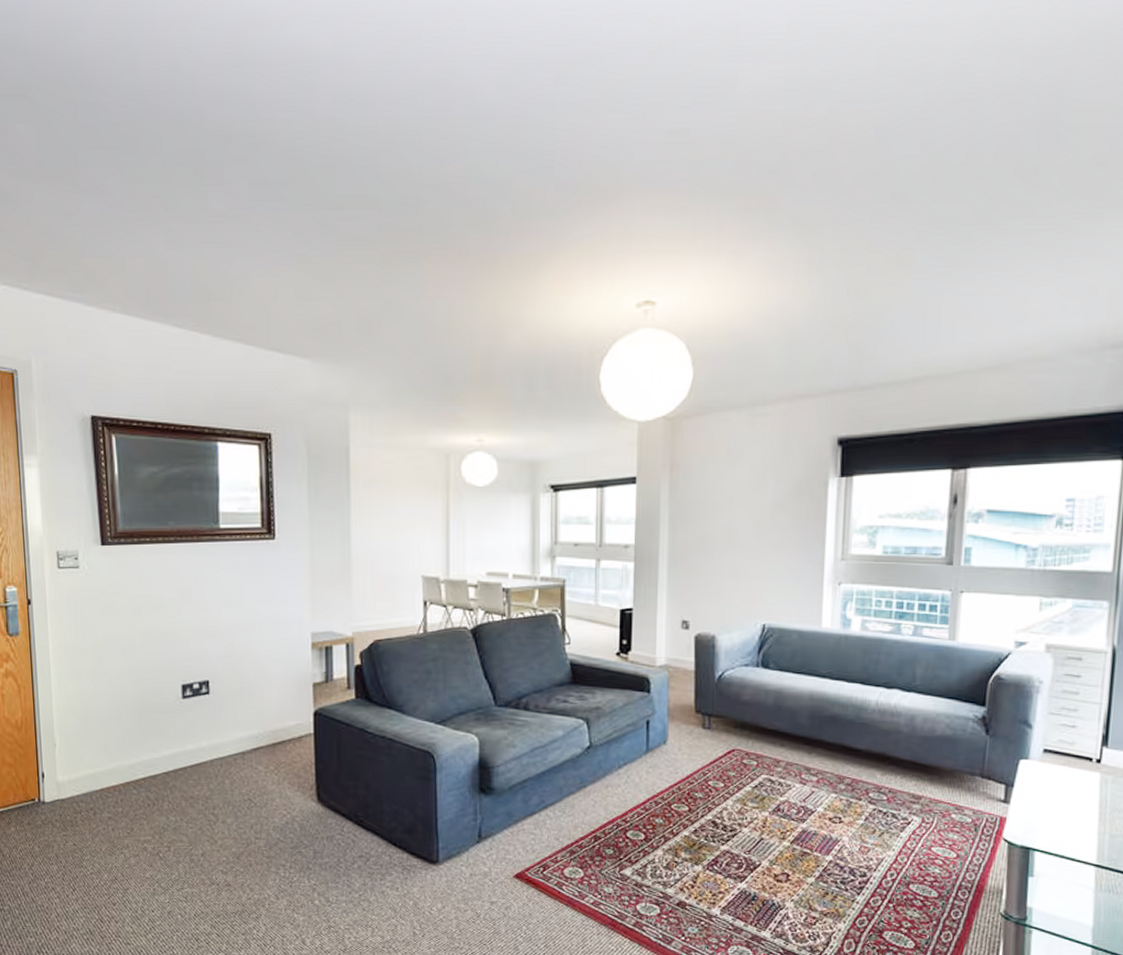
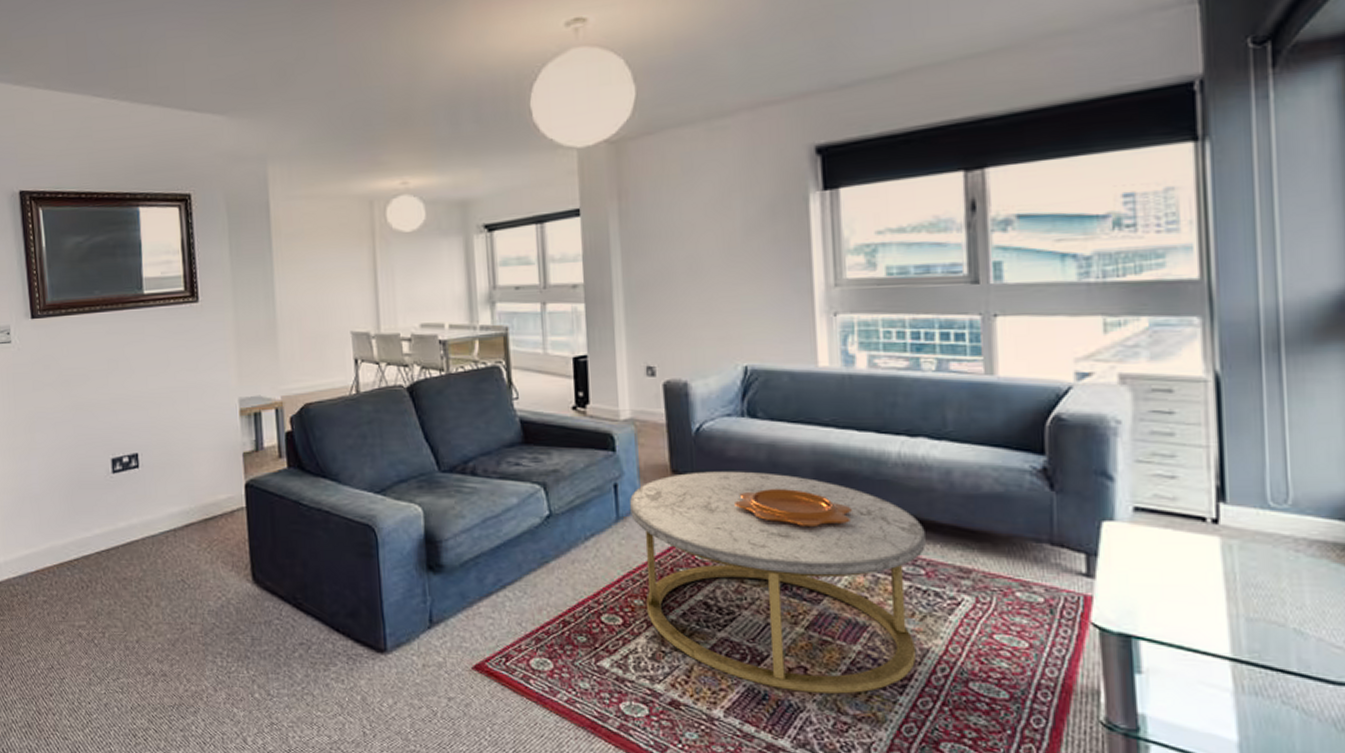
coffee table: none [659,712,890,895] -> present [630,471,926,694]
decorative bowl: none [744,727,837,760] -> present [735,488,853,526]

